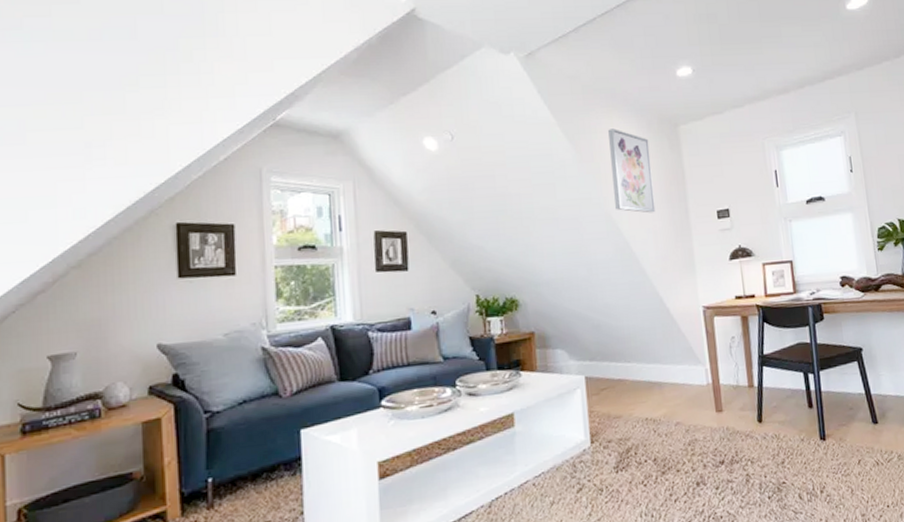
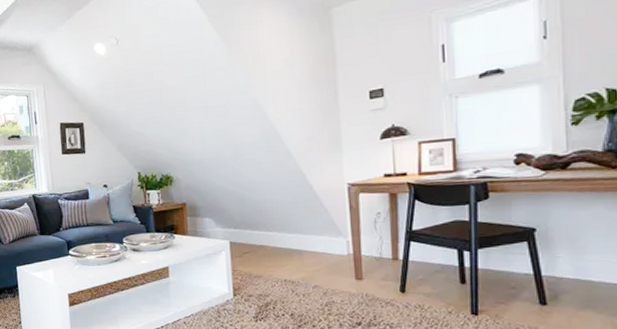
wall art: present [608,128,656,214] -> none [257,18,303,98]

